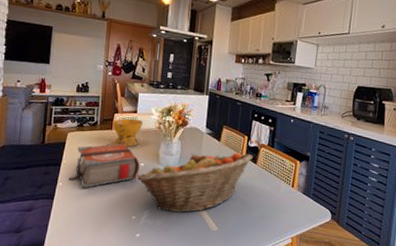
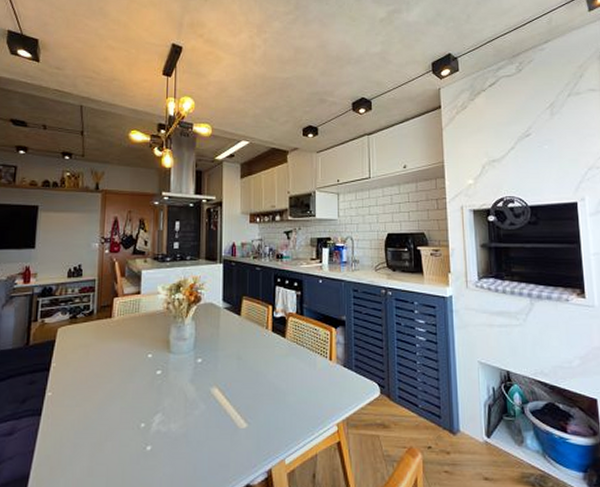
bible: present [69,143,140,189] -> none [60,333,147,396]
bowl: present [112,118,143,147] -> none [112,301,149,336]
fruit basket: present [137,152,253,213] -> none [145,326,280,412]

